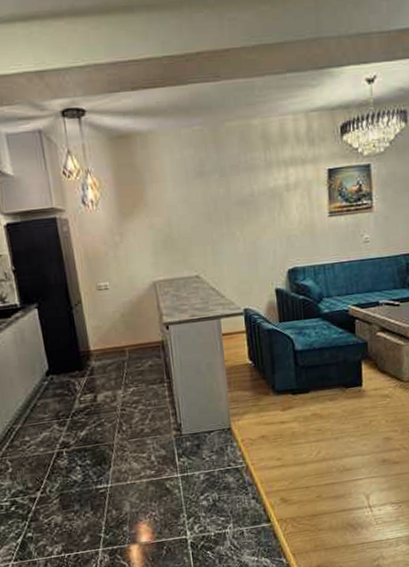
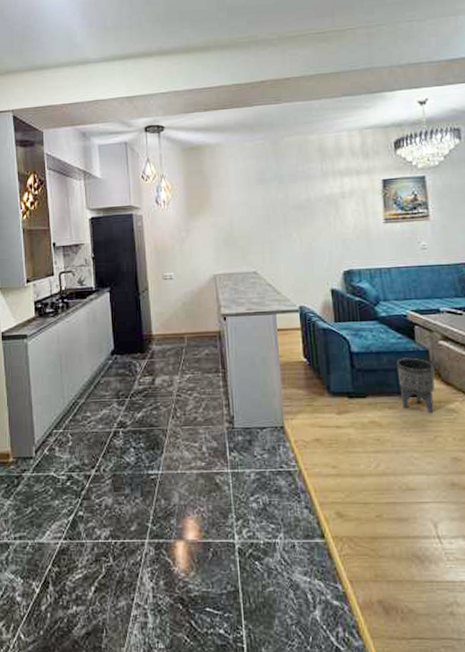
planter: none [337,350,372,401] -> present [396,357,435,414]

